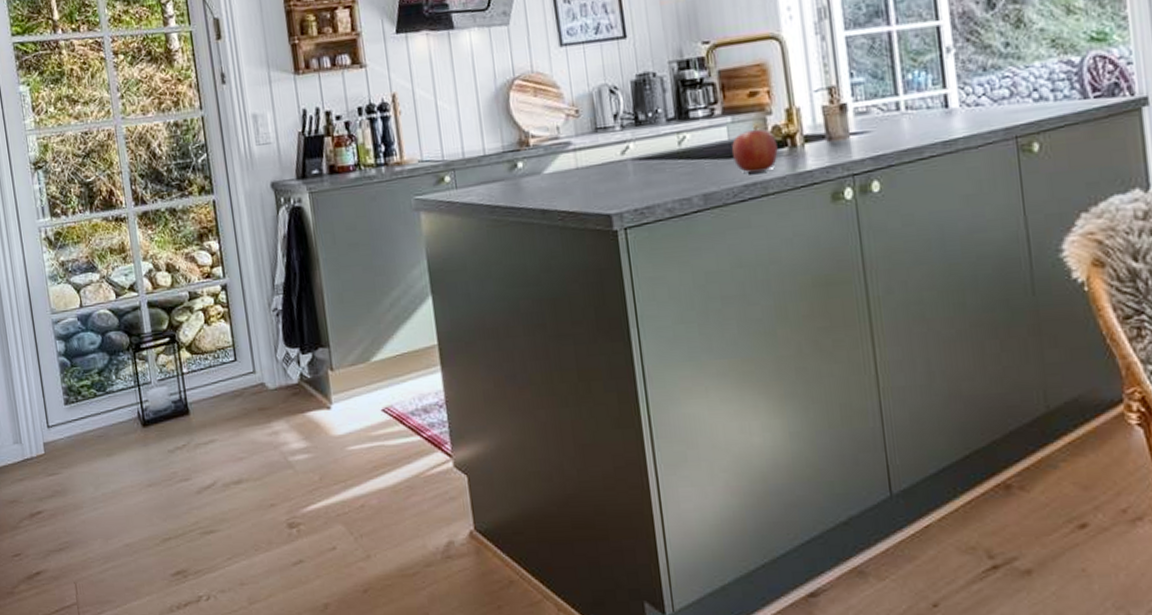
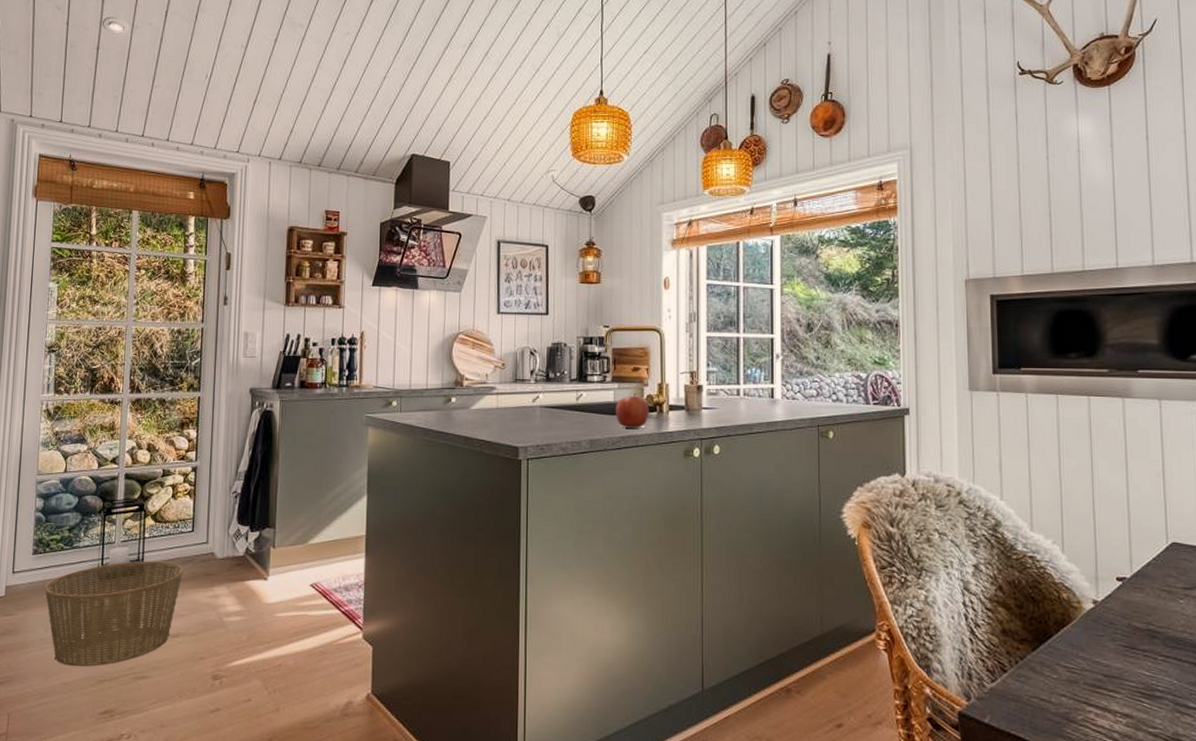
basket: none [85,398,234,525] -> present [45,561,183,666]

